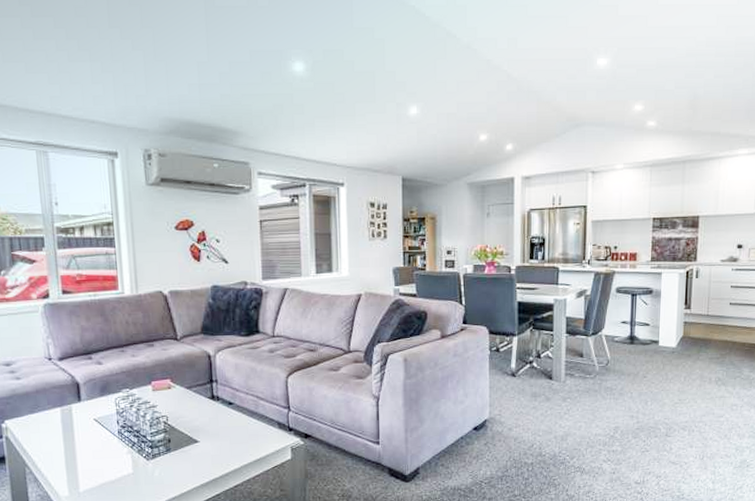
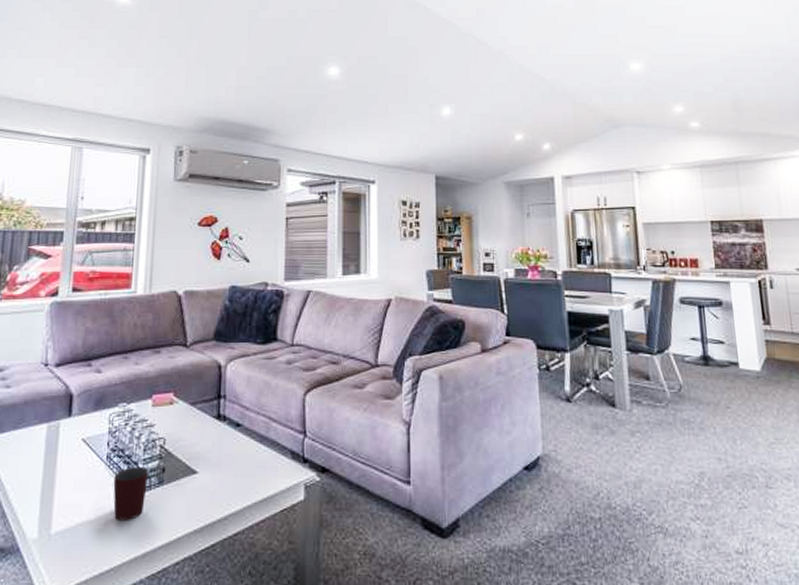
mug: none [127,439,157,480] -> present [113,466,148,520]

